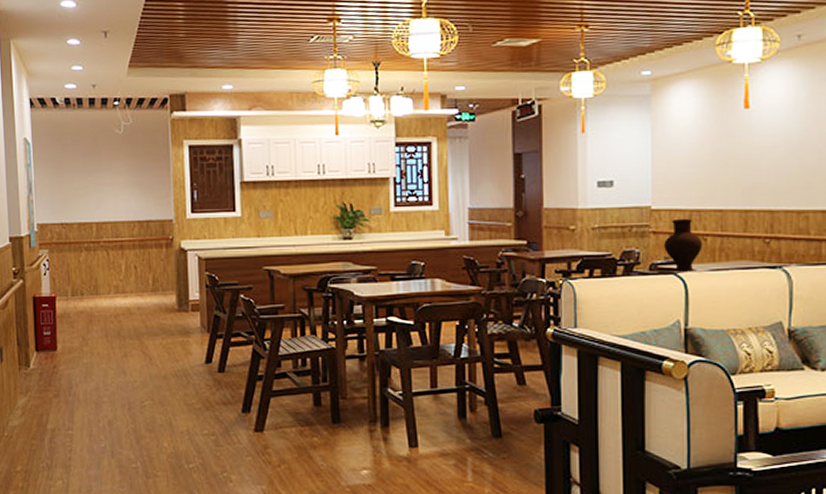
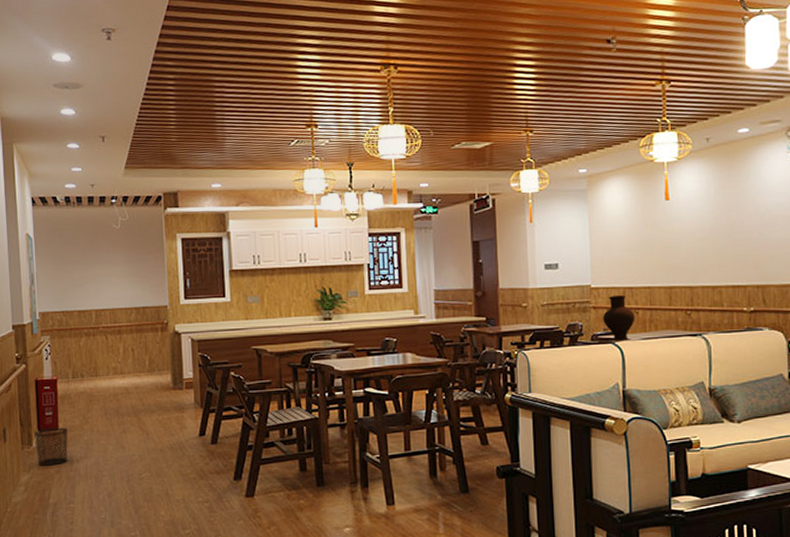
waste bin: none [31,348,67,389] -> present [34,427,68,466]

